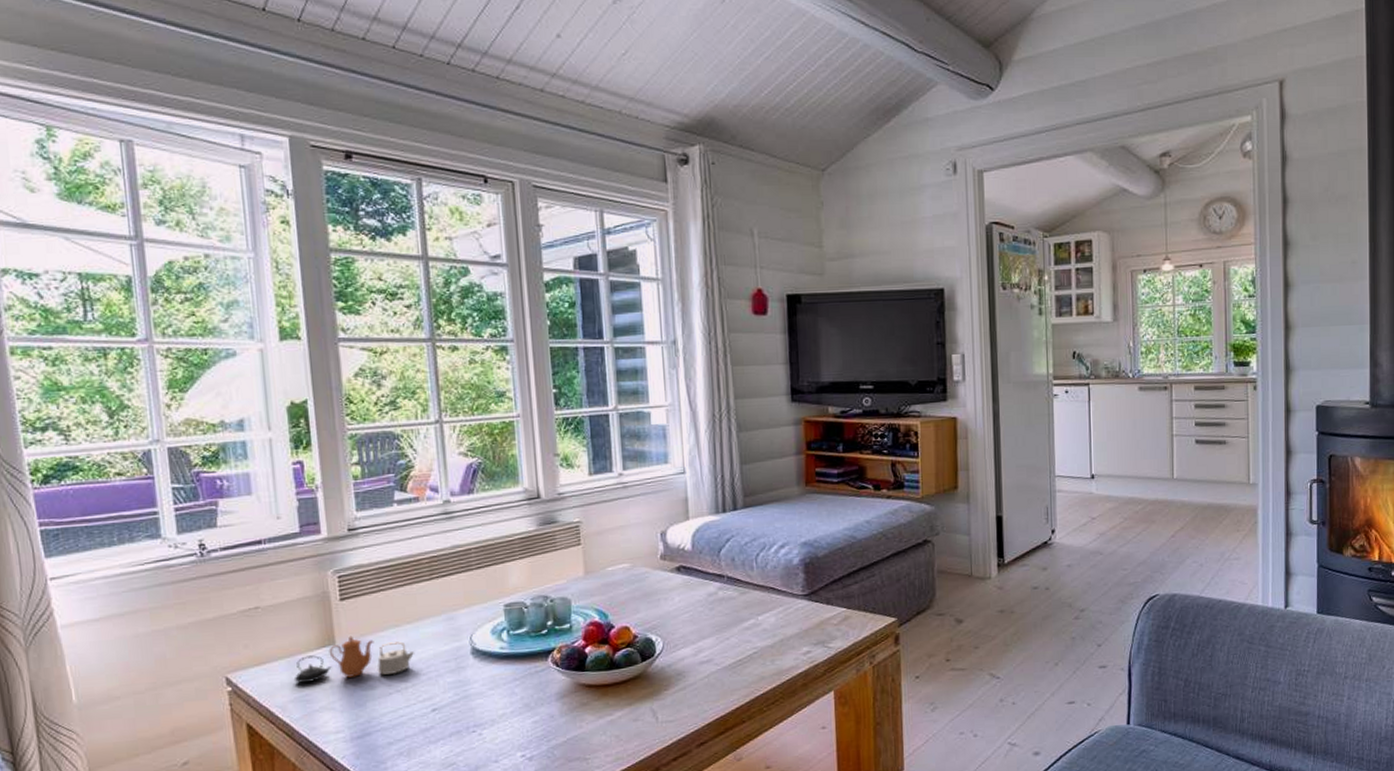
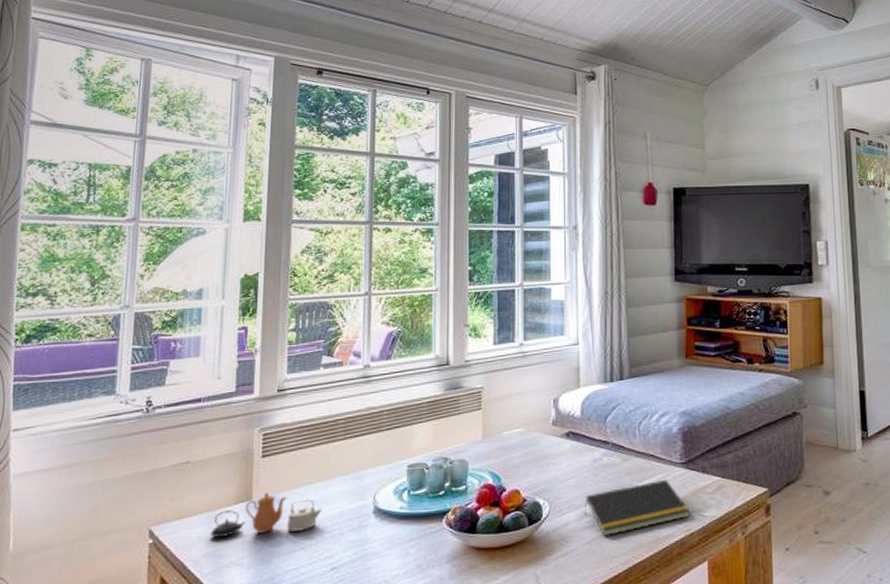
notepad: none [700,611,814,671] -> present [584,479,690,537]

